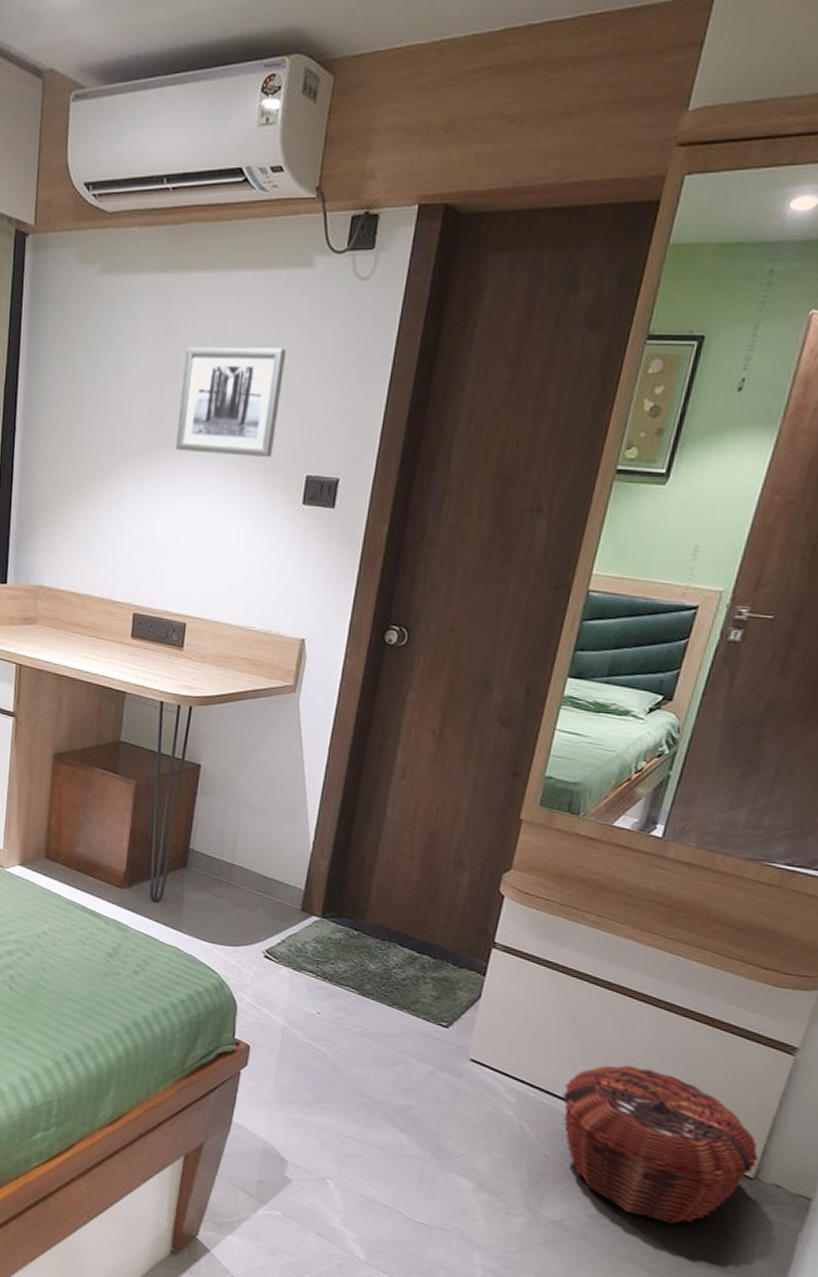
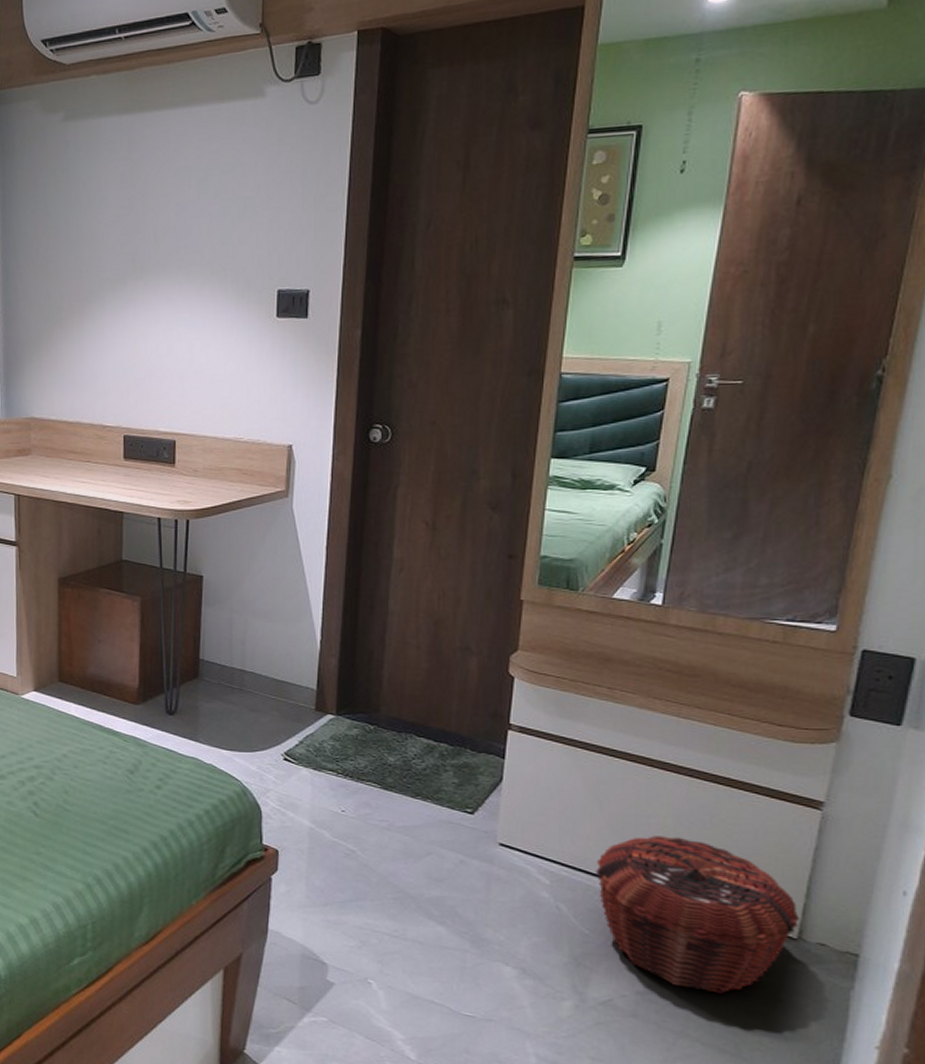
wall art: present [175,347,287,458] -> none [149,173,247,278]

